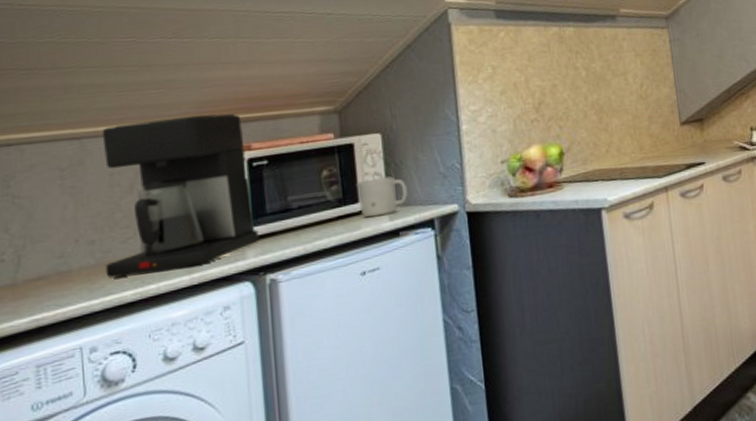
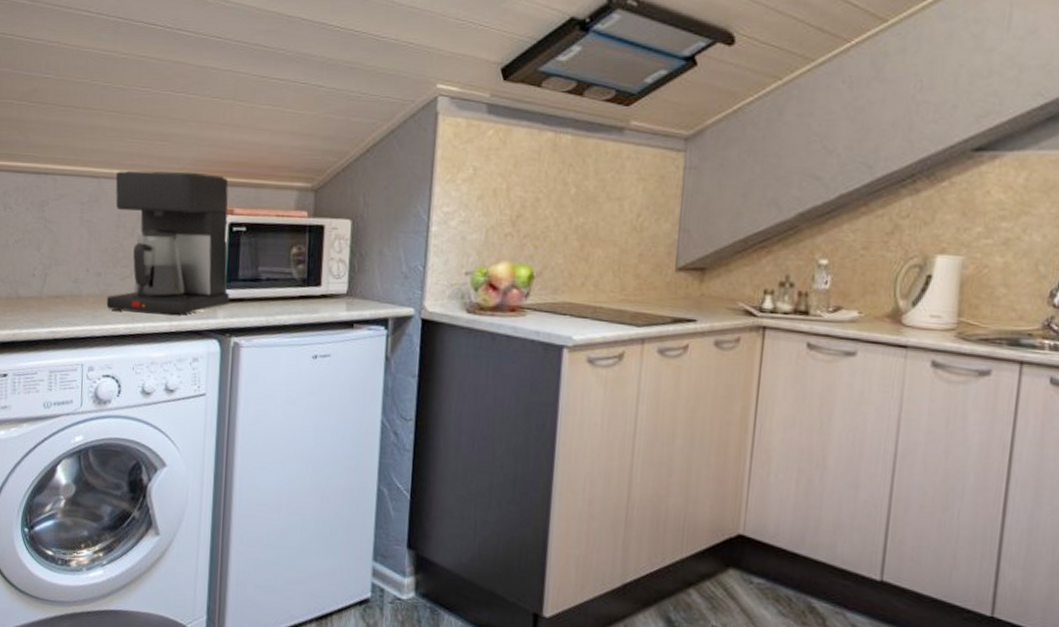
mug: present [356,176,408,218] -> none [320,264,368,305]

